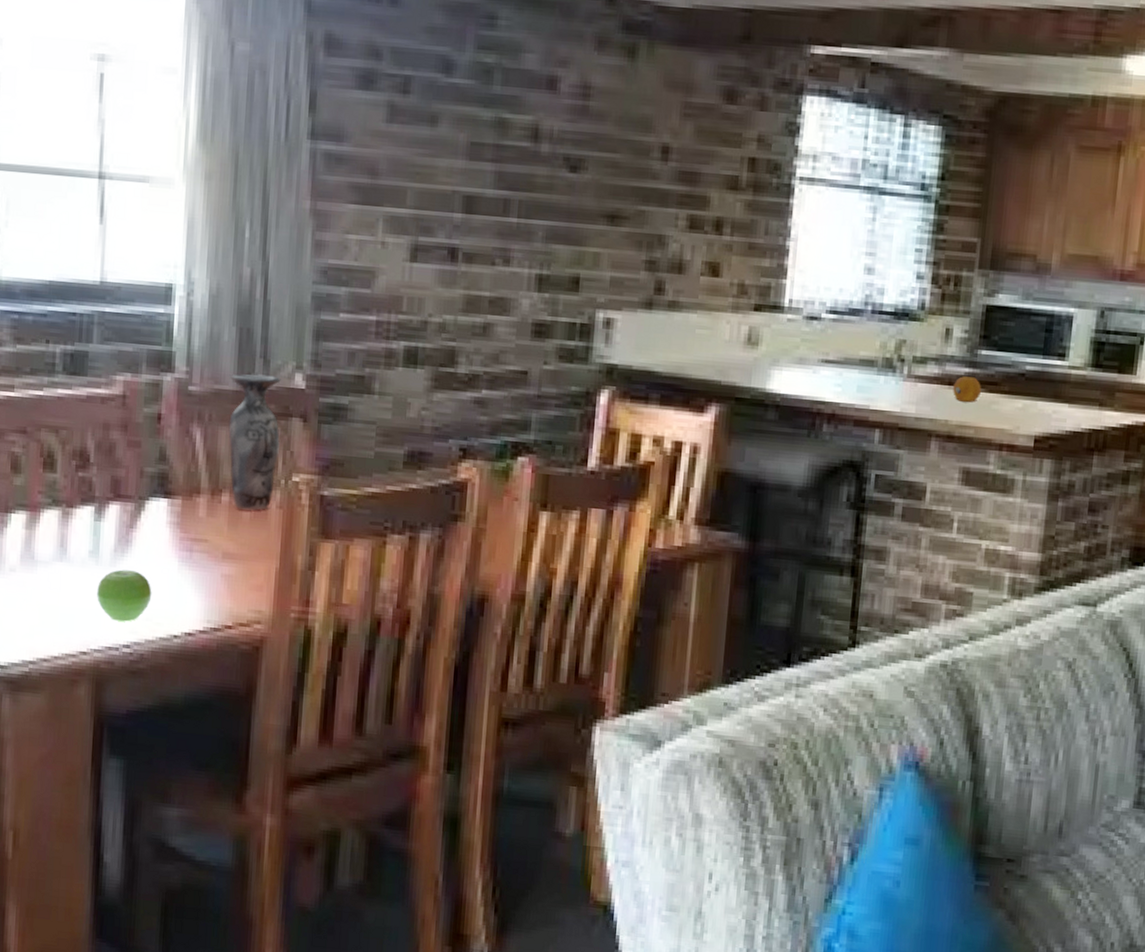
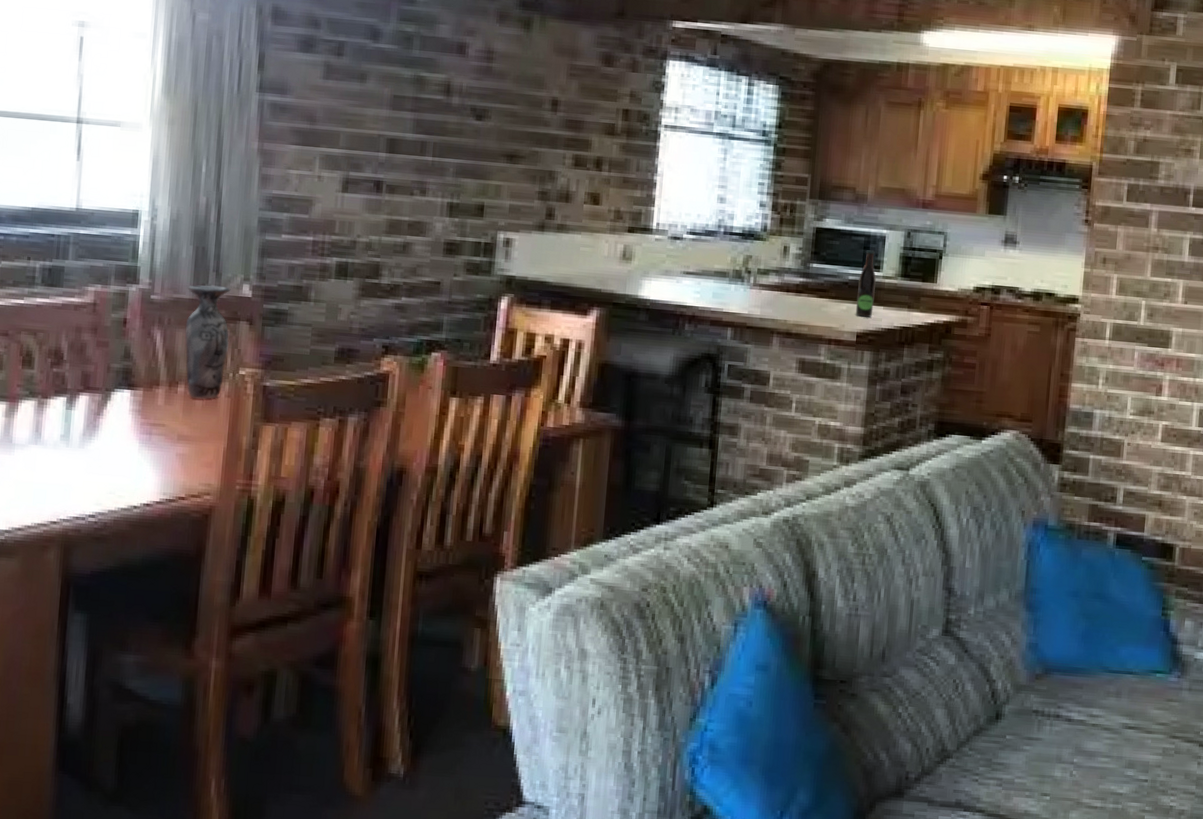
fruit: present [97,569,152,622] -> none [67,450,115,495]
fruit: present [953,376,982,403] -> none [790,285,814,307]
bottle: none [1033,333,1060,417] -> present [855,250,876,317]

